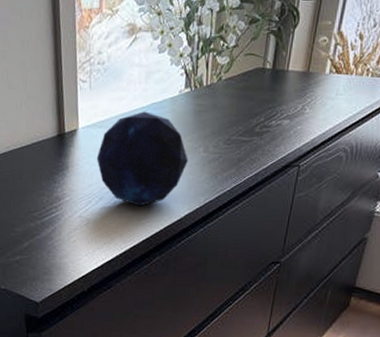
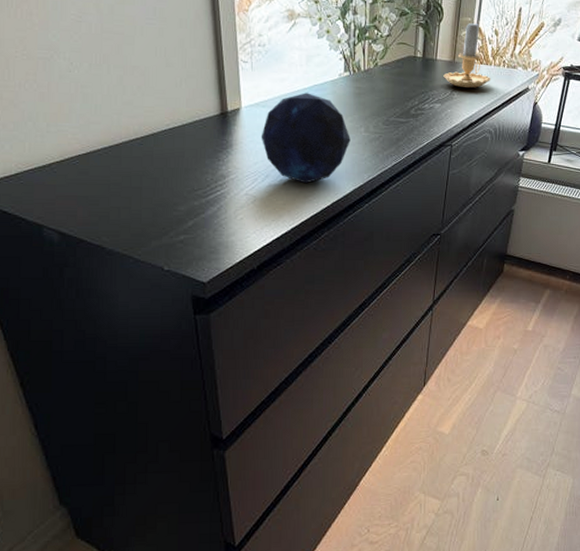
candle: none [295,25,351,102] -> present [443,21,491,89]

